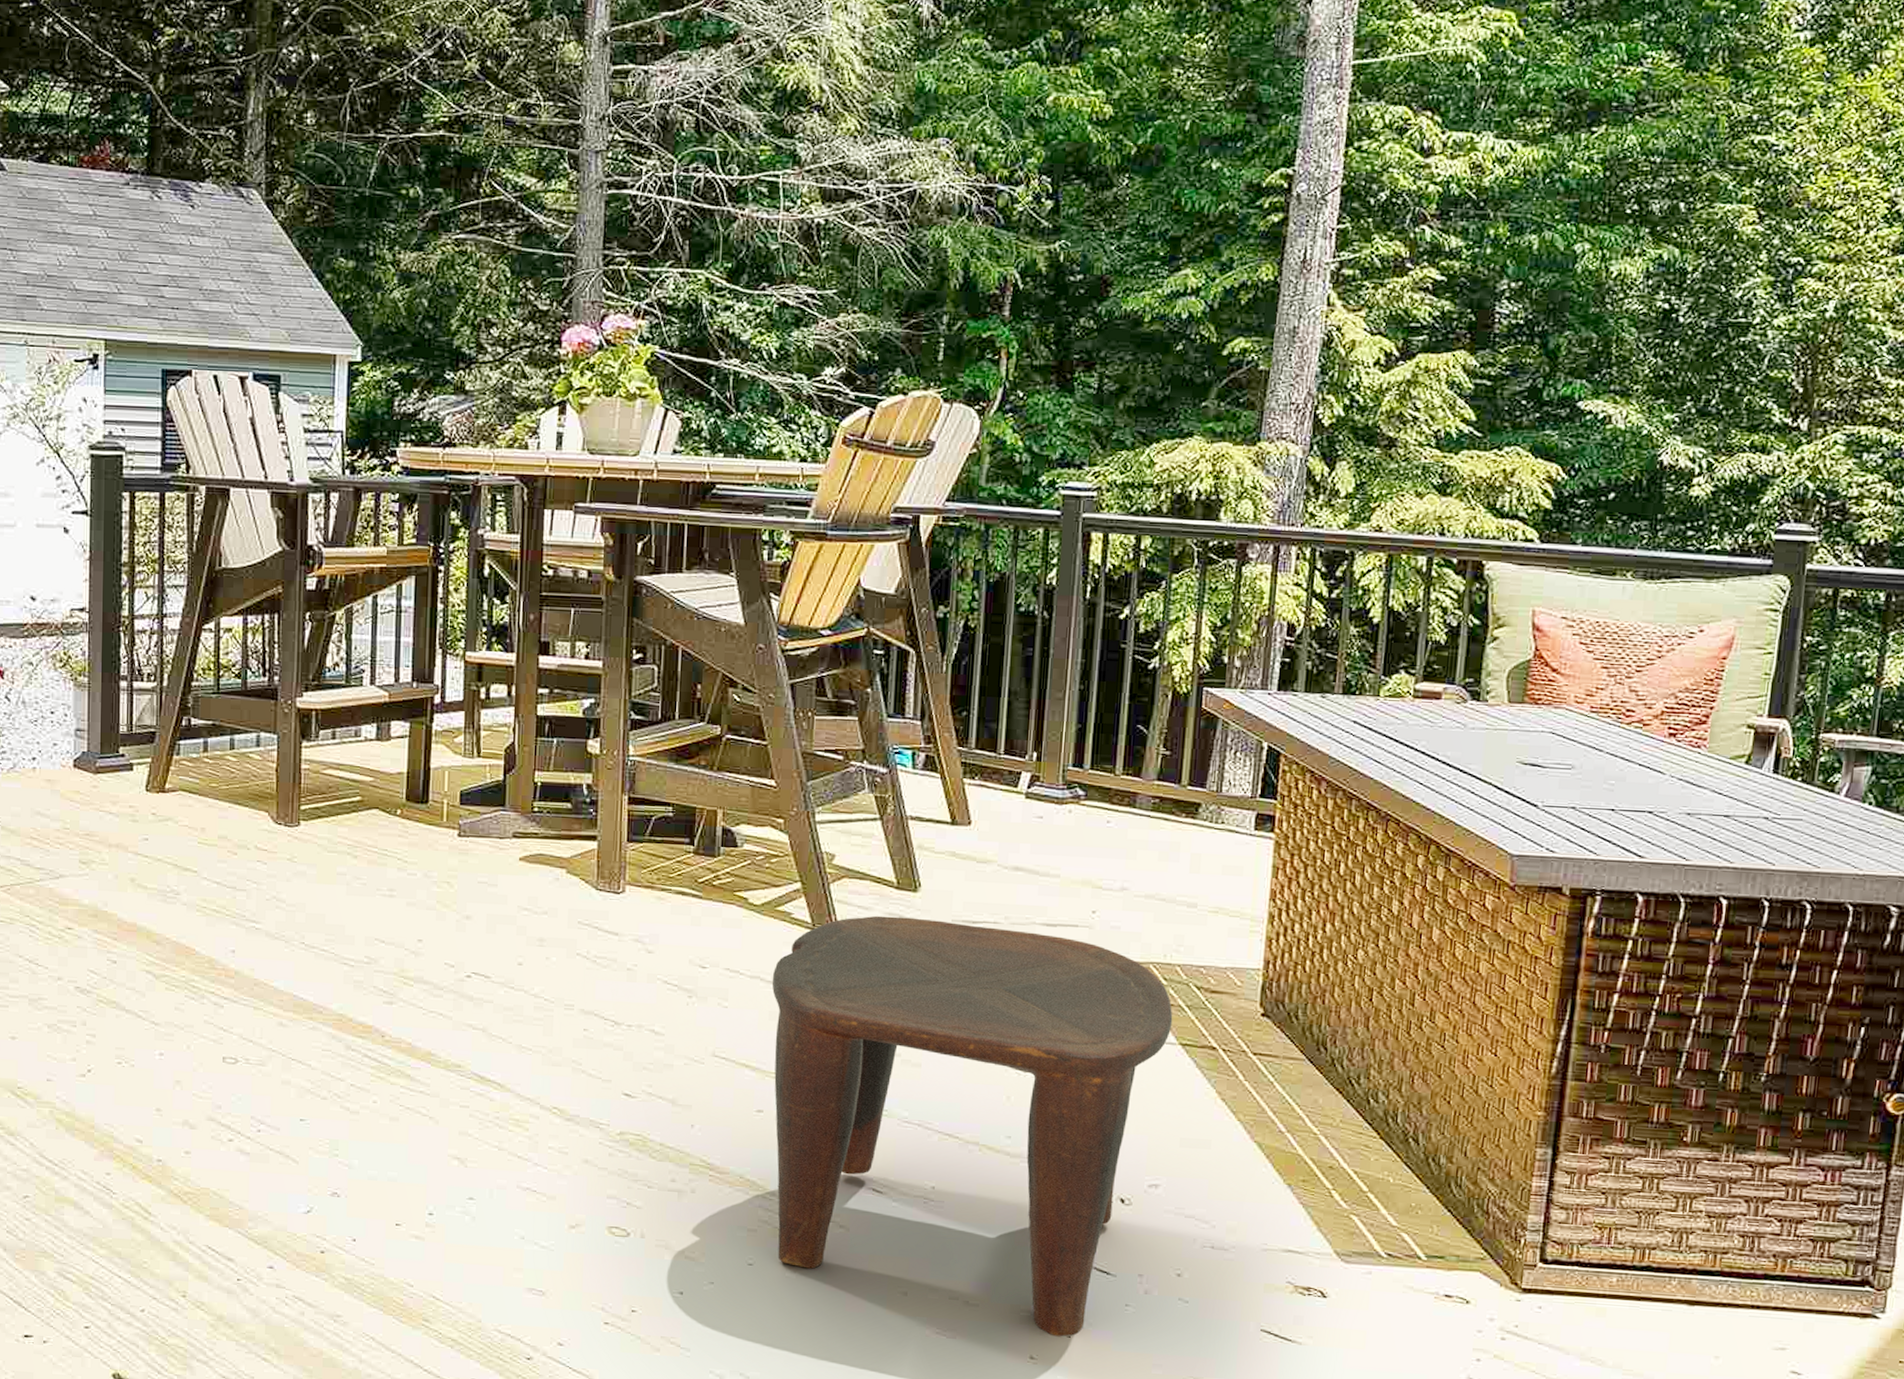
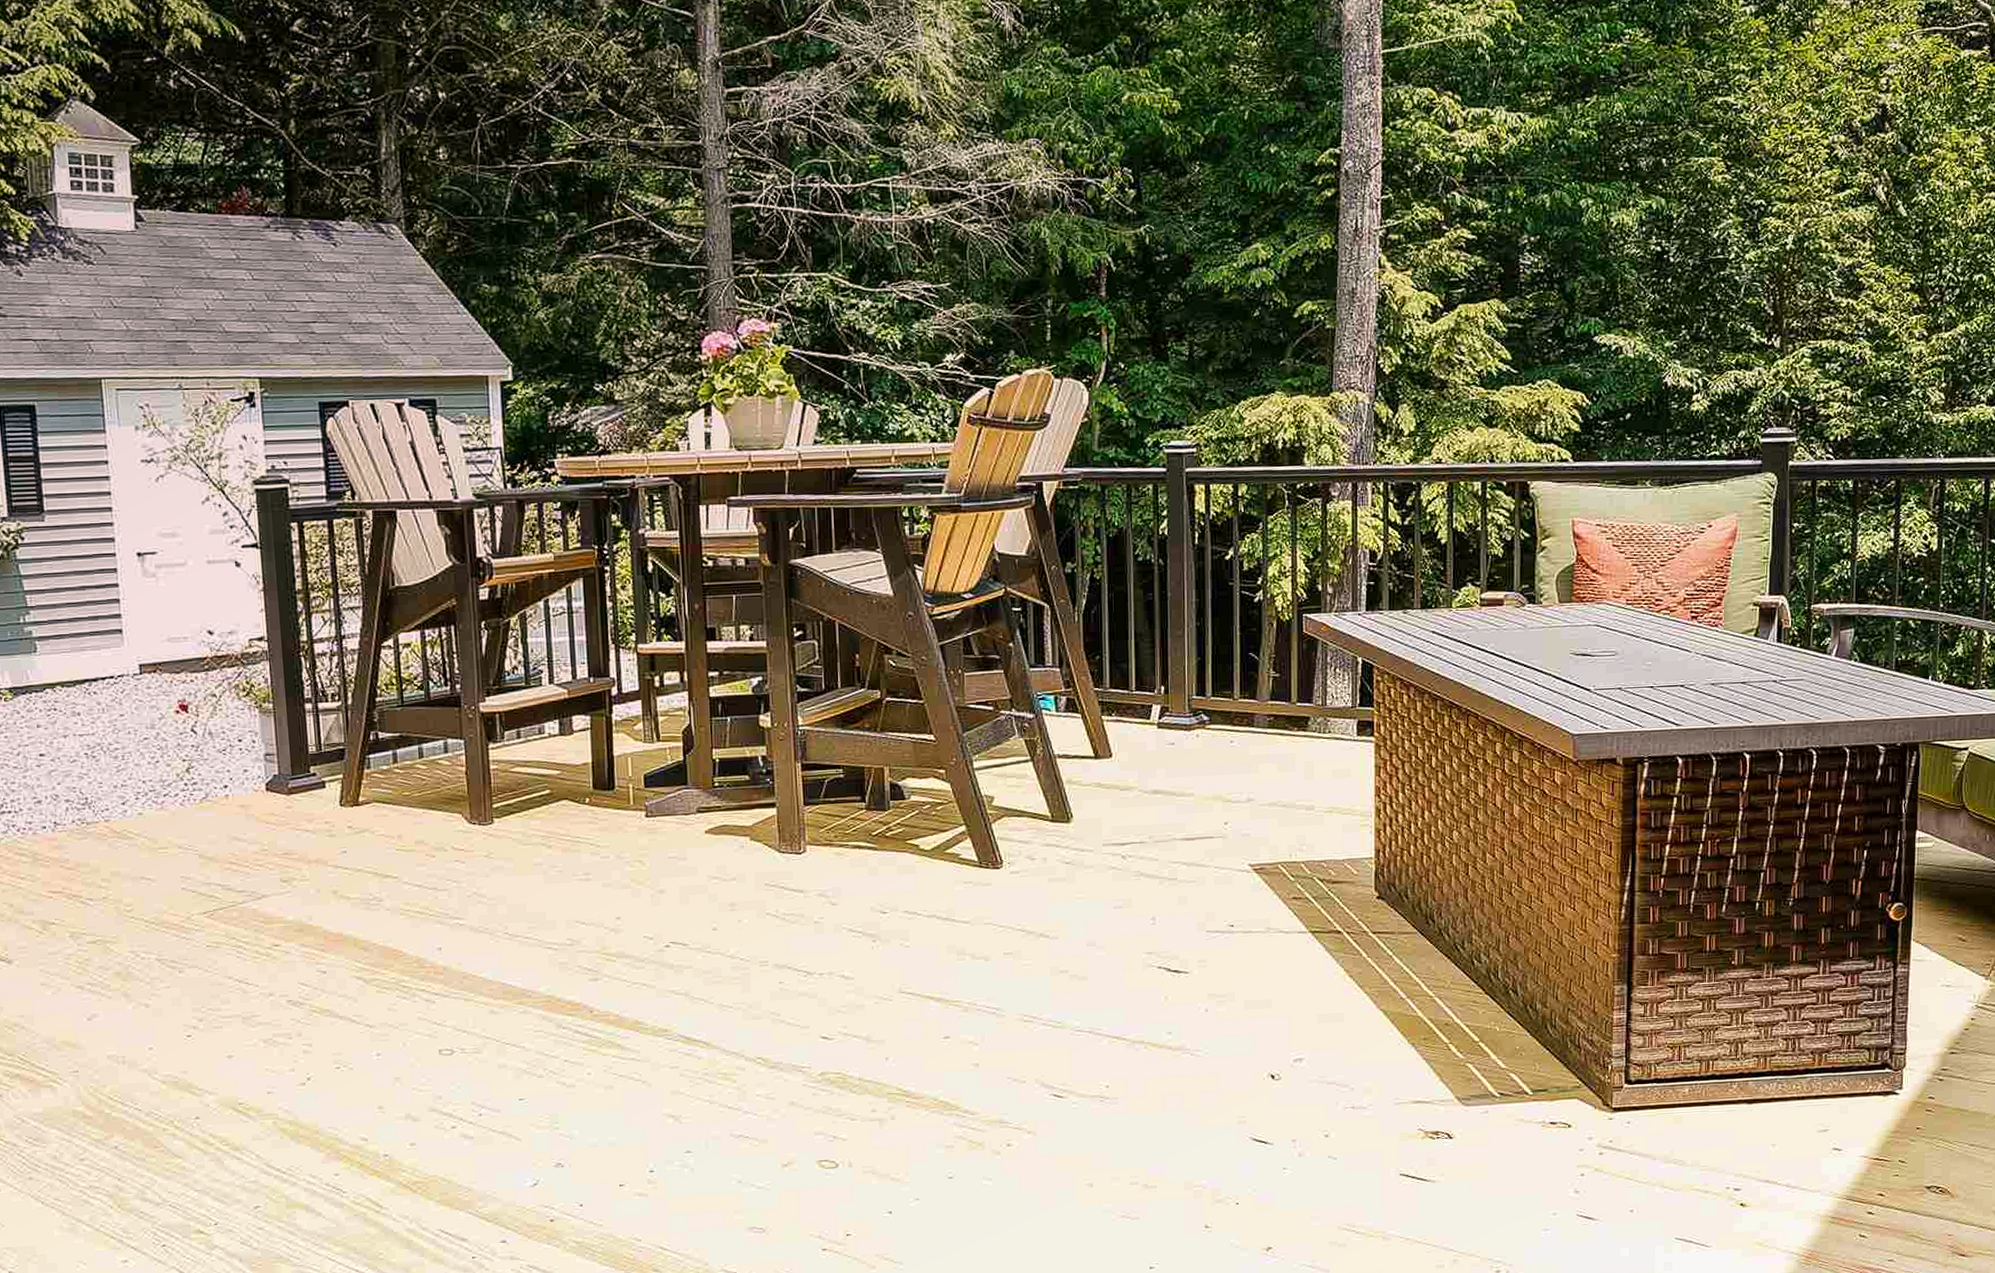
stool: present [771,915,1173,1337] -> none [947,846,1302,1205]

